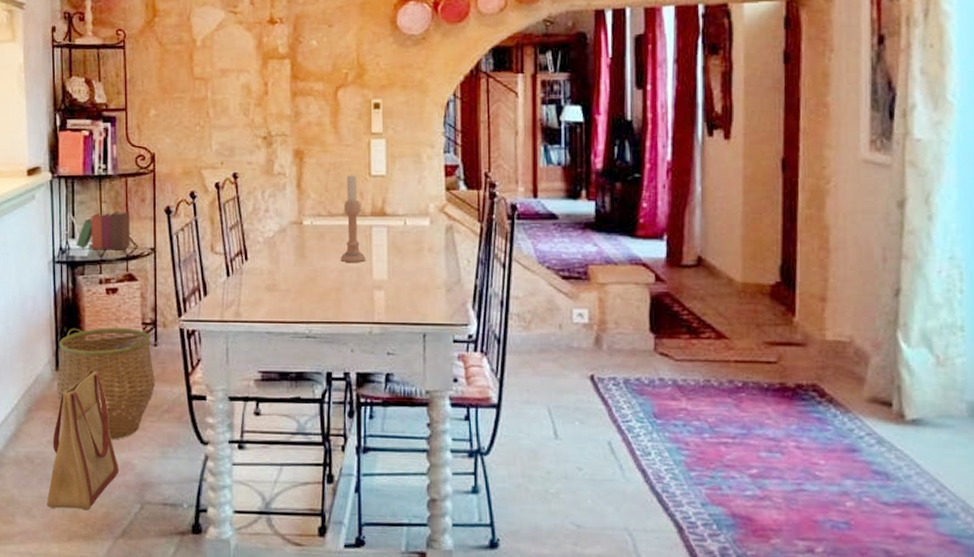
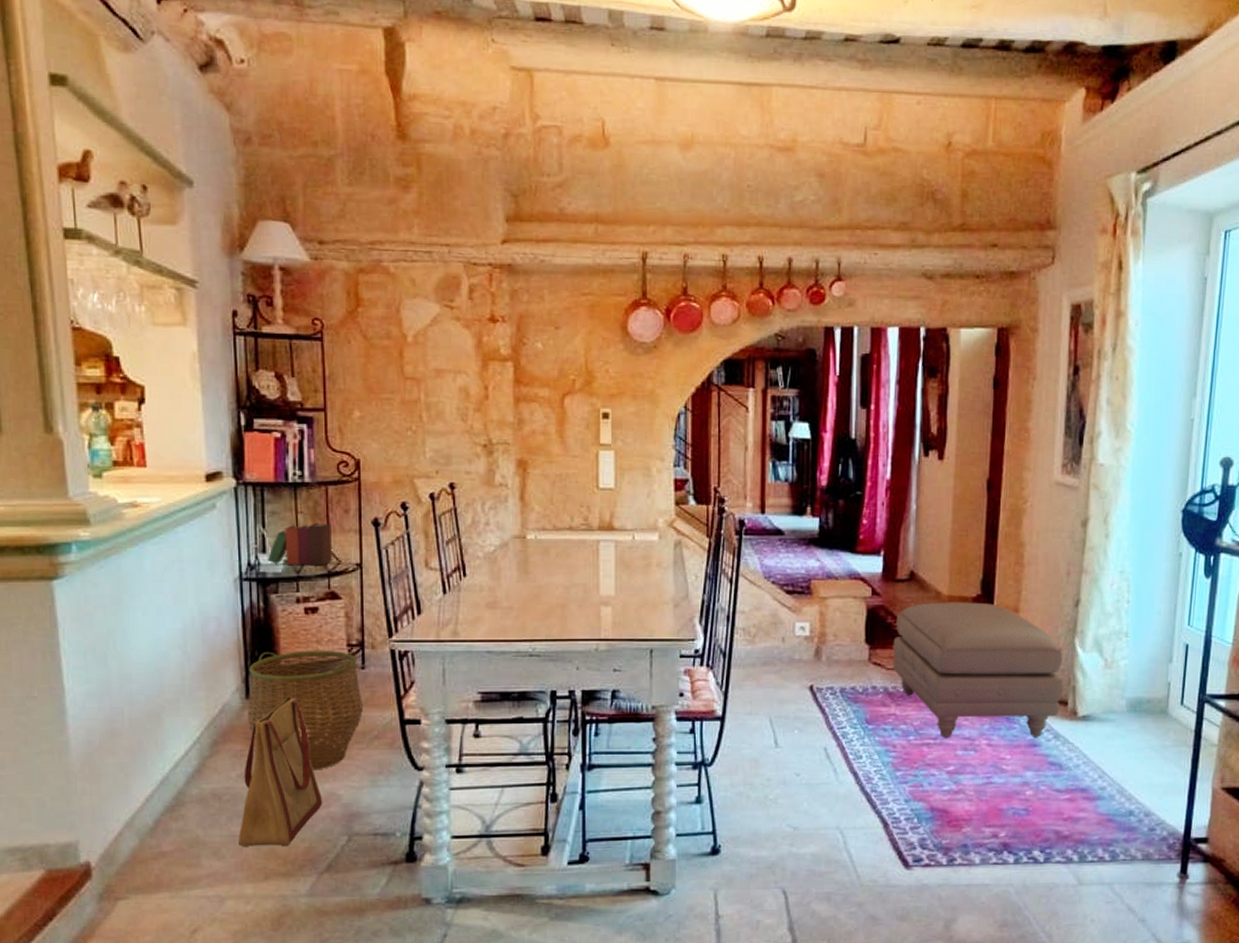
candlestick: present [340,174,367,263] -> none [565,486,593,579]
ottoman: none [681,289,887,442] -> present [892,602,1064,739]

